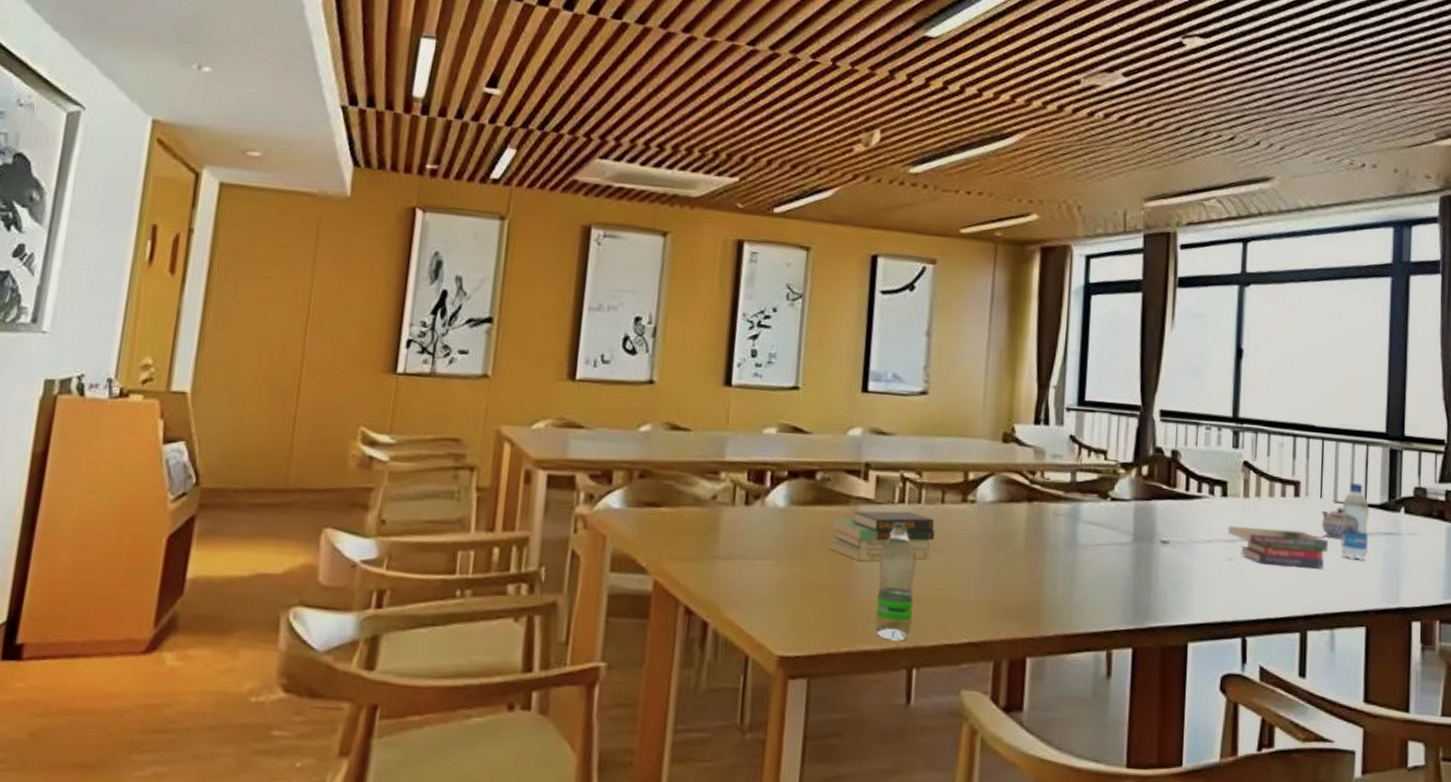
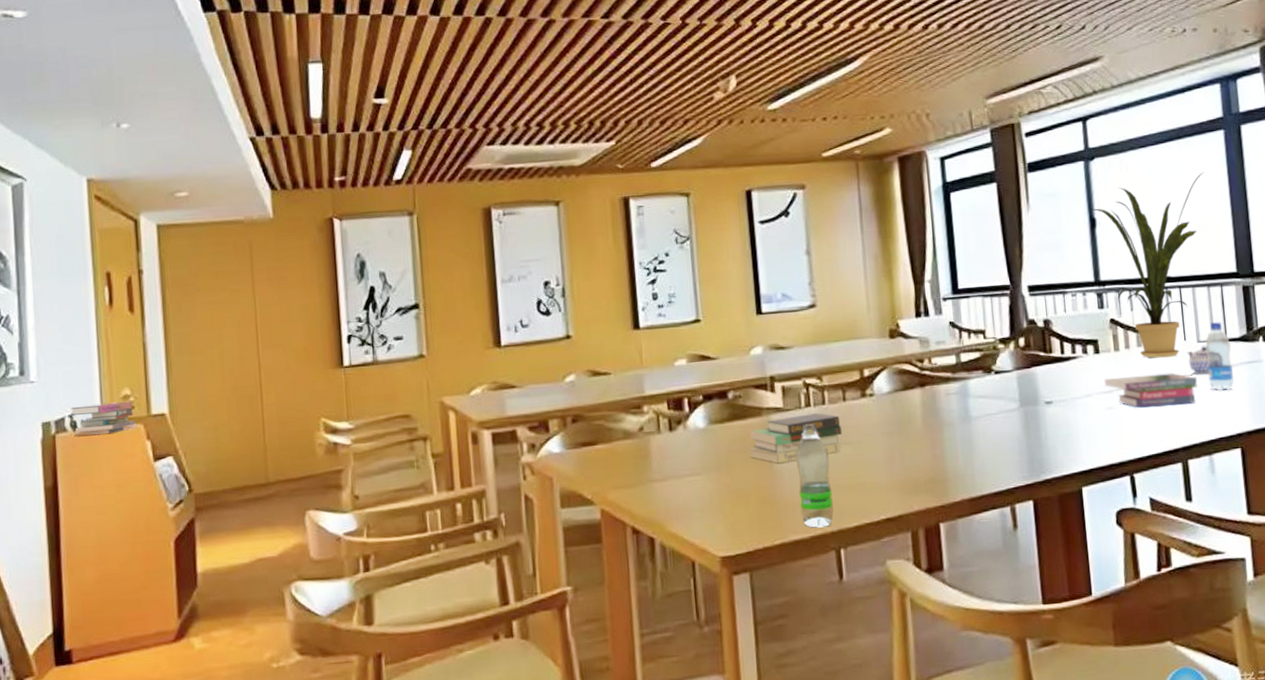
books: none [78,367,153,405] -> present [71,401,137,437]
house plant: none [1240,319,1365,514] -> present [1091,172,1204,358]

